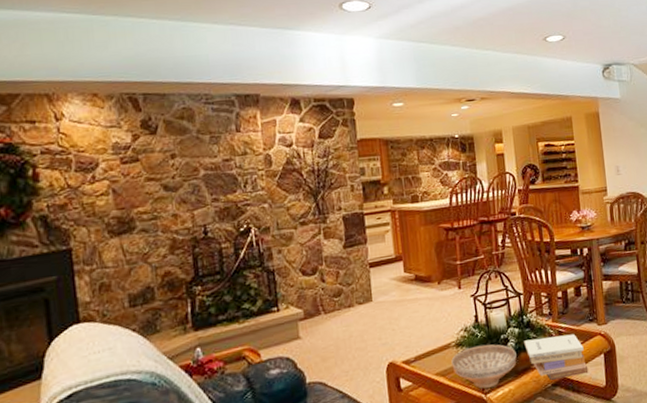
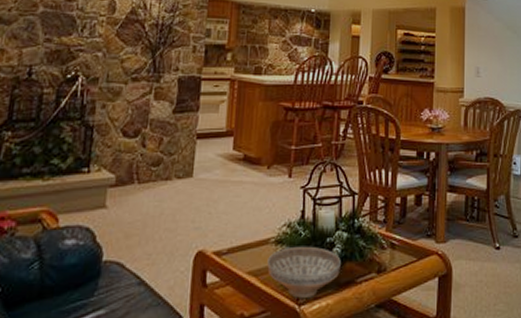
books: present [524,333,589,380] -> none [351,247,419,300]

